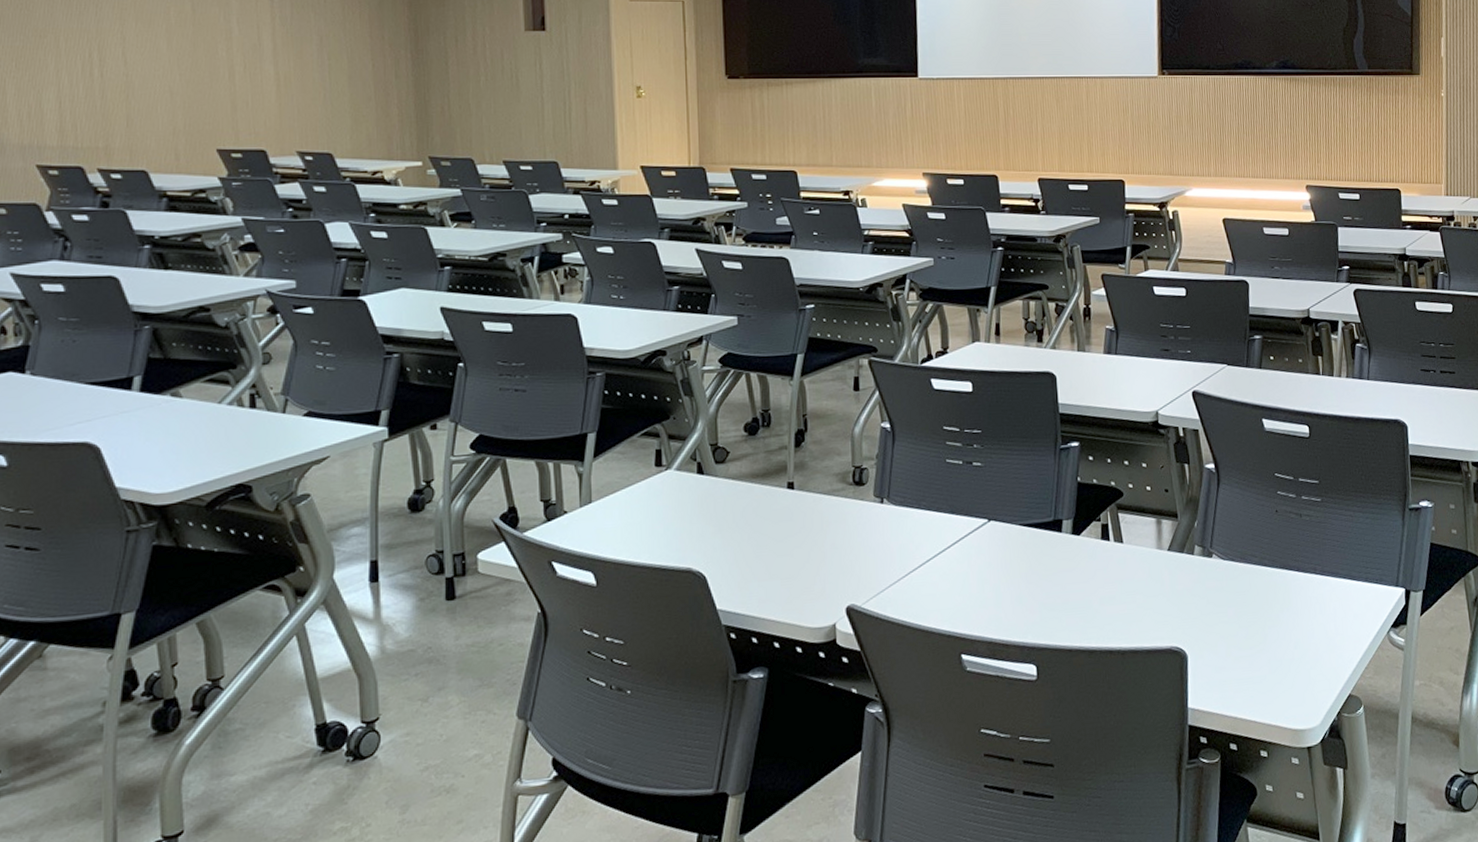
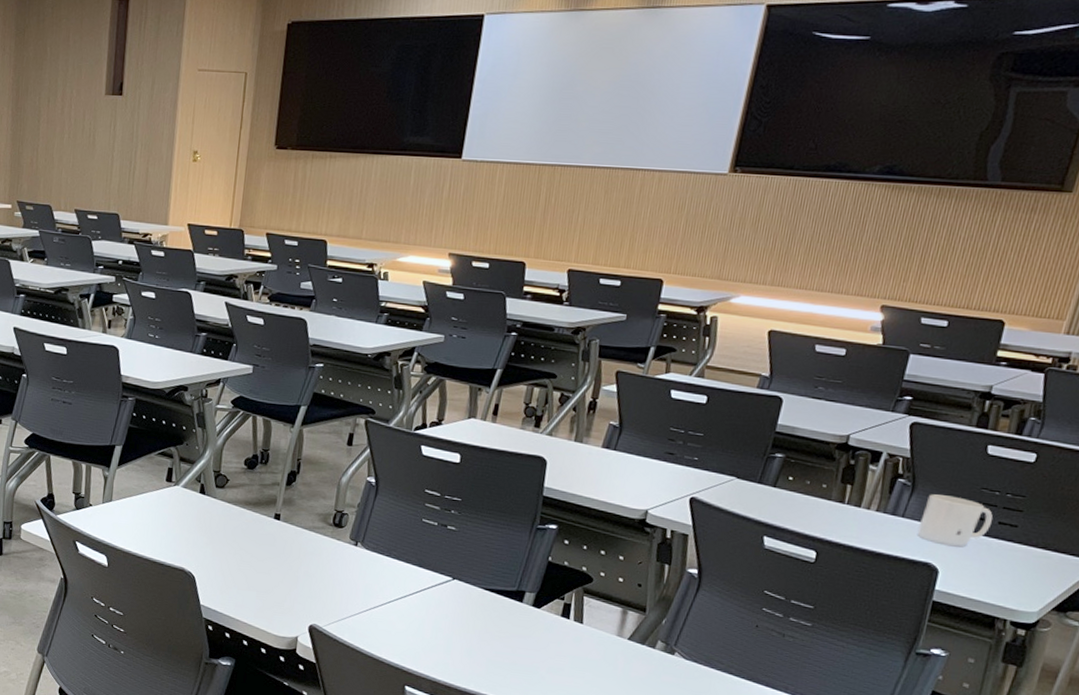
mug: none [1382,353,1436,401] -> present [917,494,993,548]

